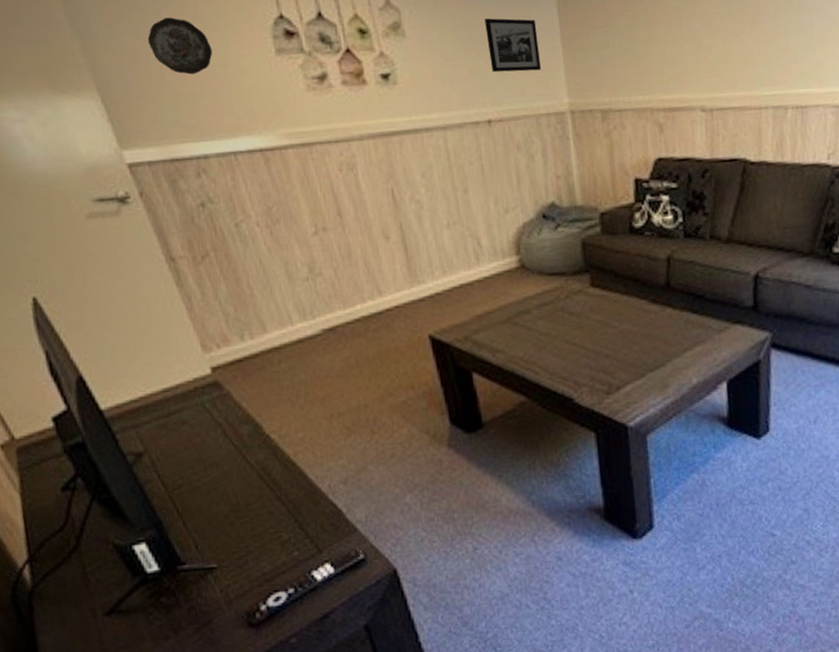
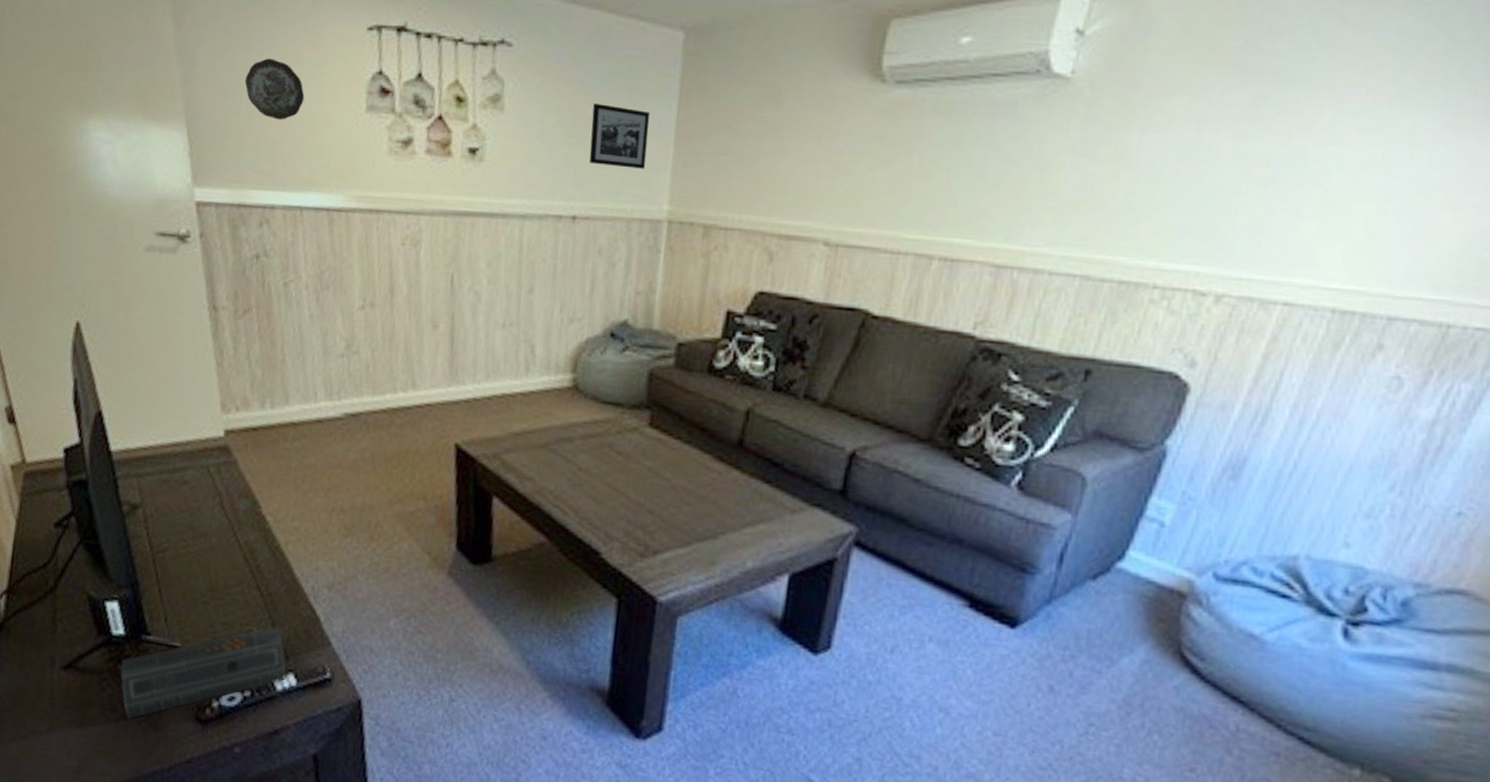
speaker: none [163,528,324,642] -> present [120,627,287,719]

